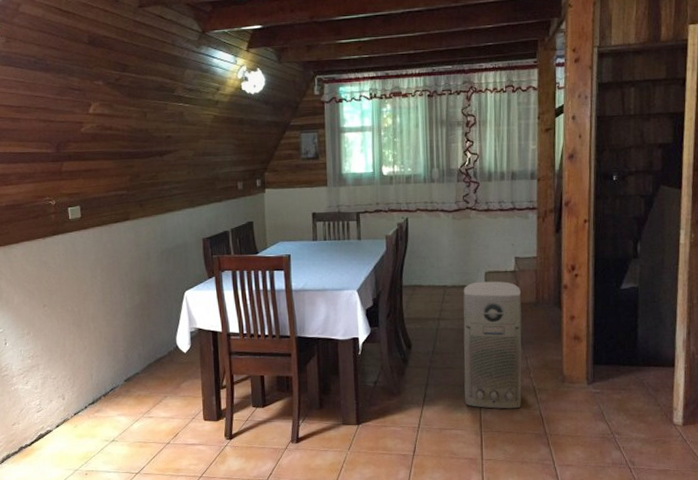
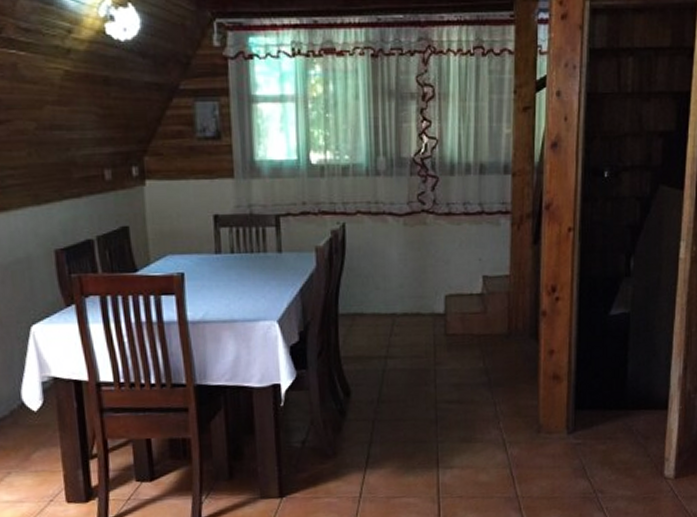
air purifier: present [463,281,522,409] -> none [417,307,490,469]

